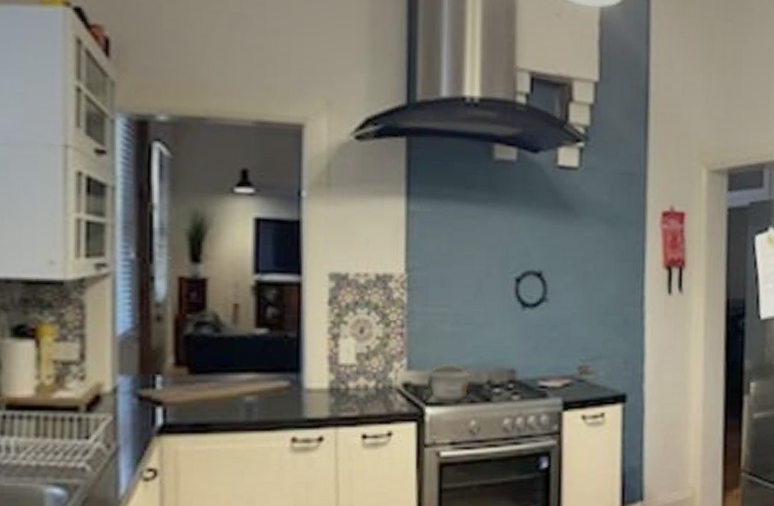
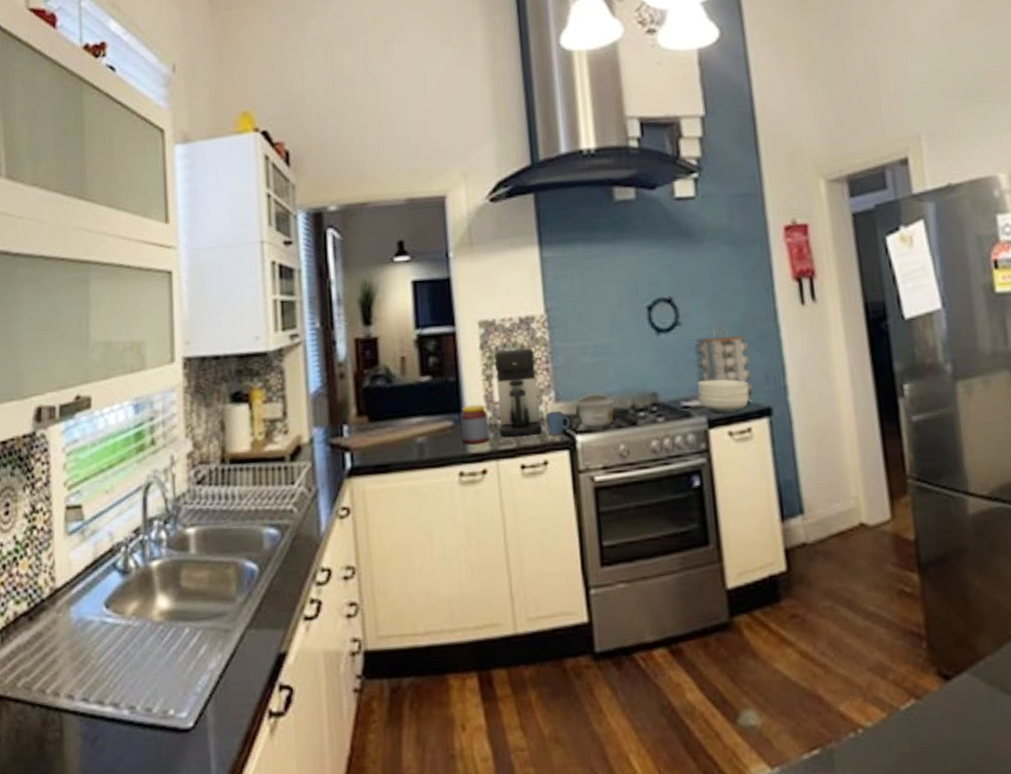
jar: none [297,365,331,409] -> present [461,404,490,445]
coffee maker: none [342,308,390,403] -> present [494,348,542,437]
mug: none [394,380,420,406] -> present [545,411,570,436]
bowl: none [556,361,607,397] -> present [697,379,750,414]
spice rack: none [558,307,611,385] -> present [696,326,752,400]

